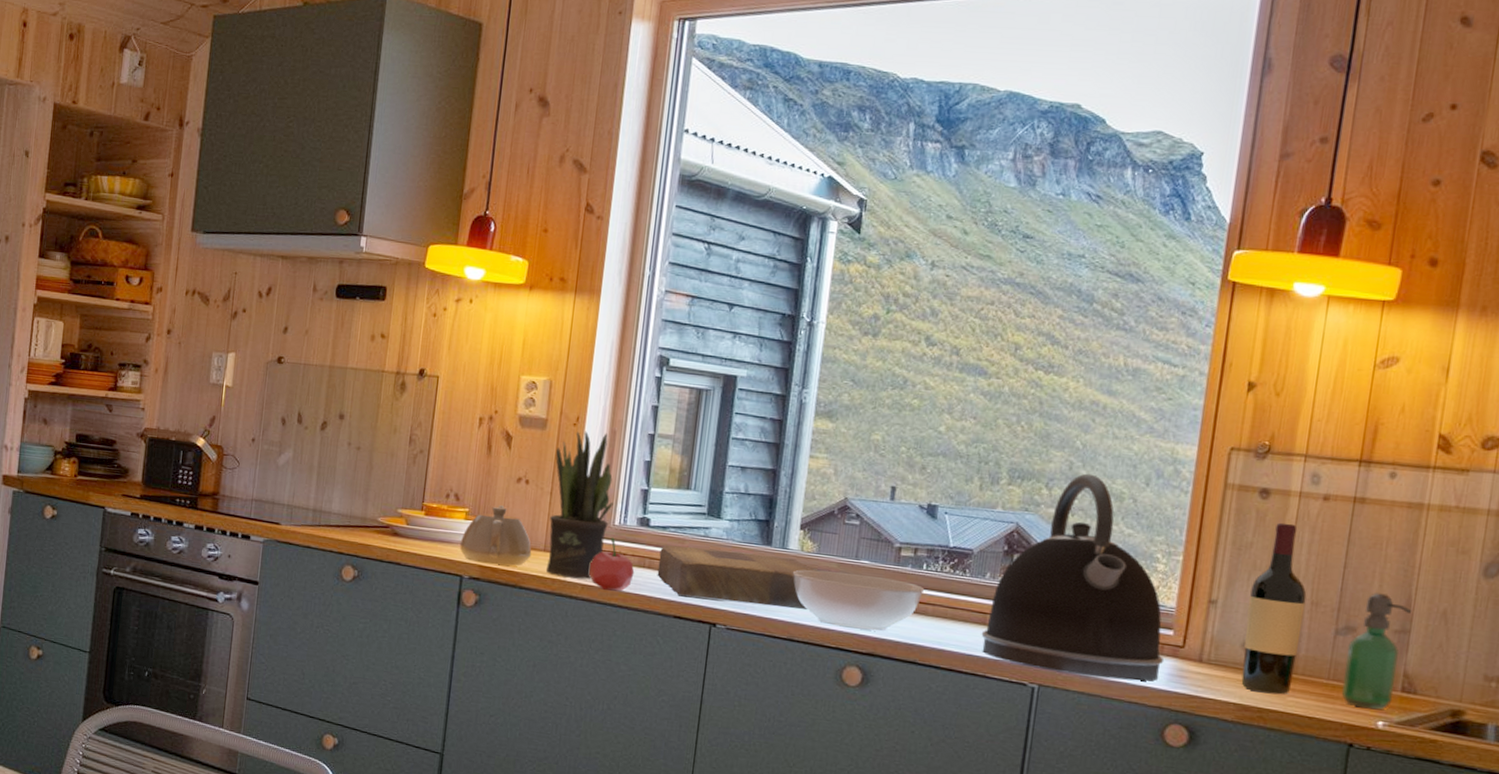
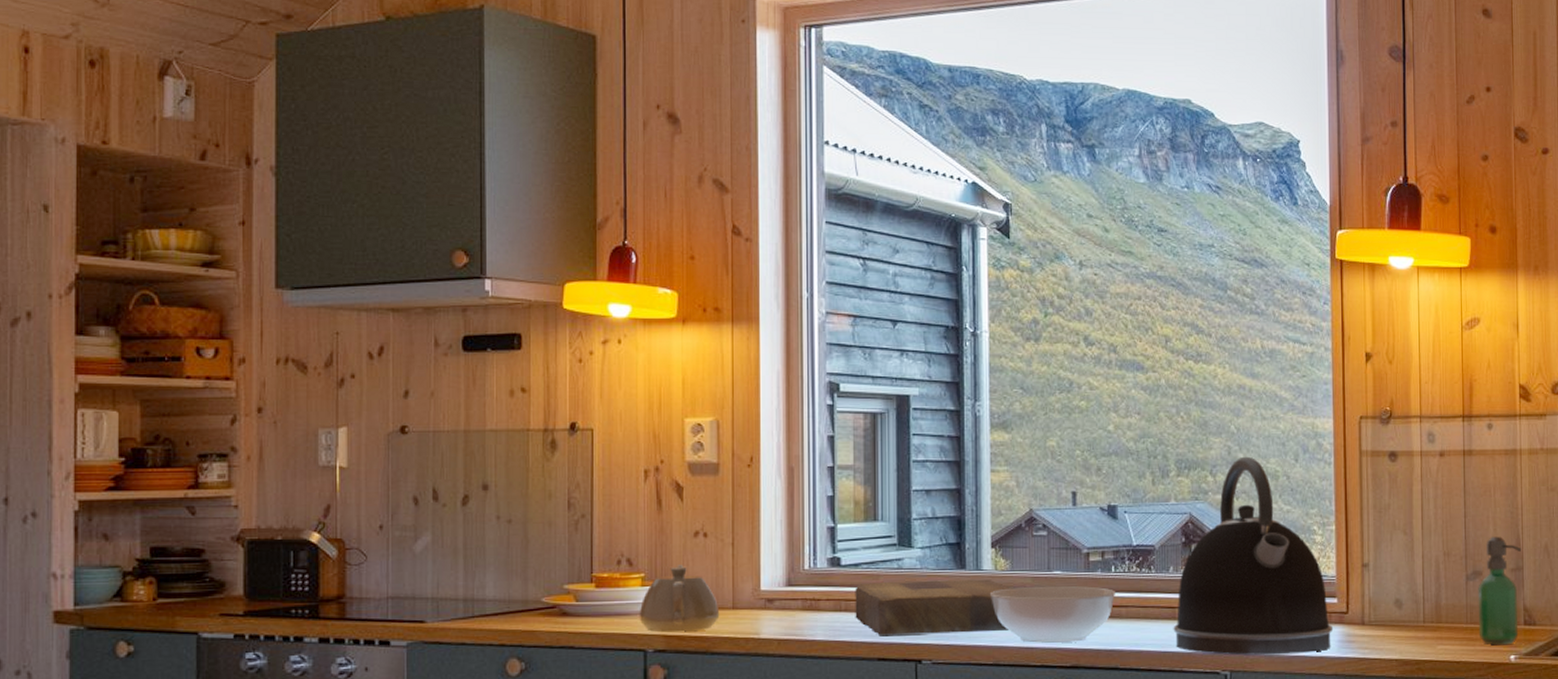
potted plant: present [545,431,614,580] -> none [732,471,800,636]
fruit: present [589,537,635,592] -> none [784,583,832,643]
wine bottle: present [1241,522,1307,695] -> none [1394,482,1440,645]

